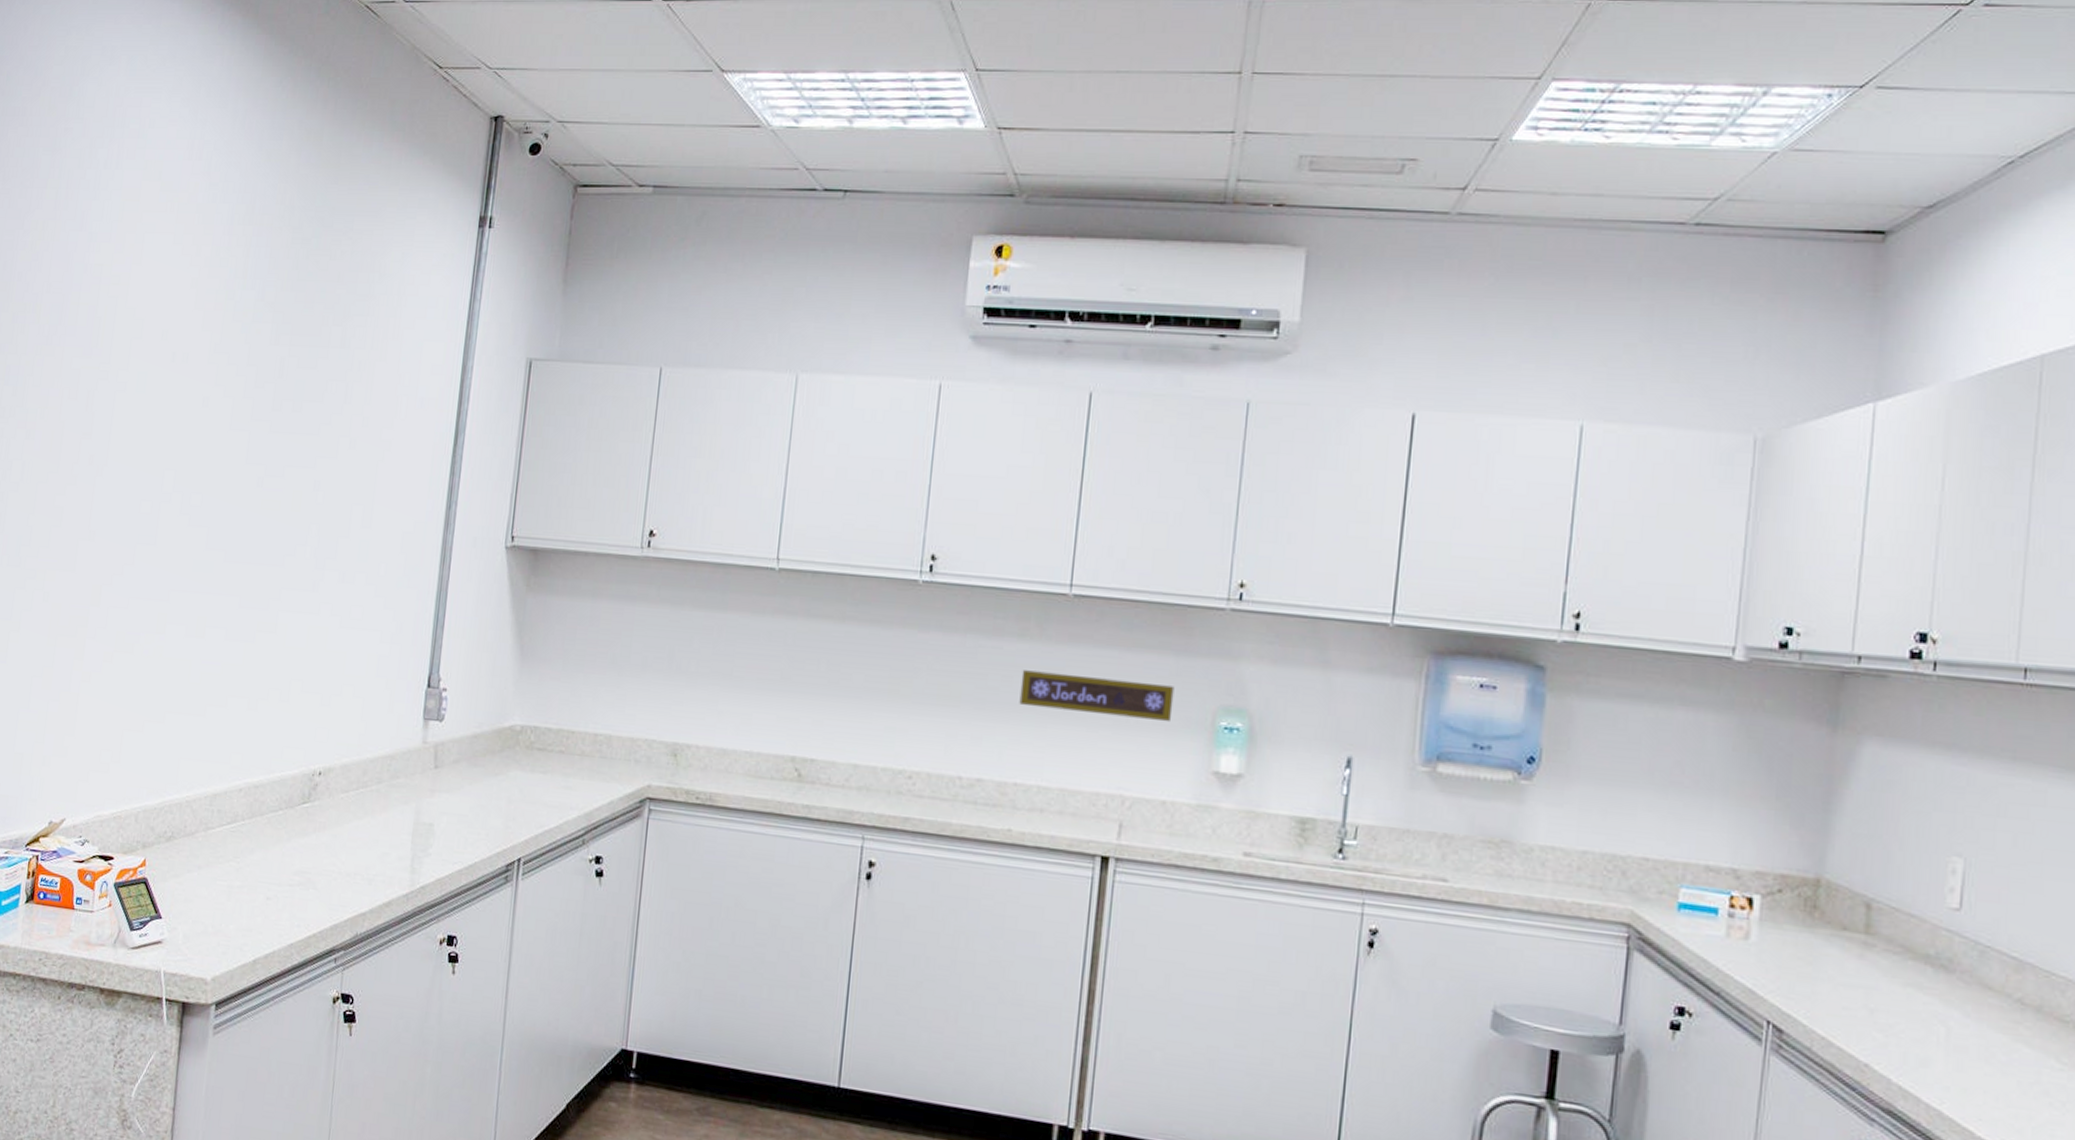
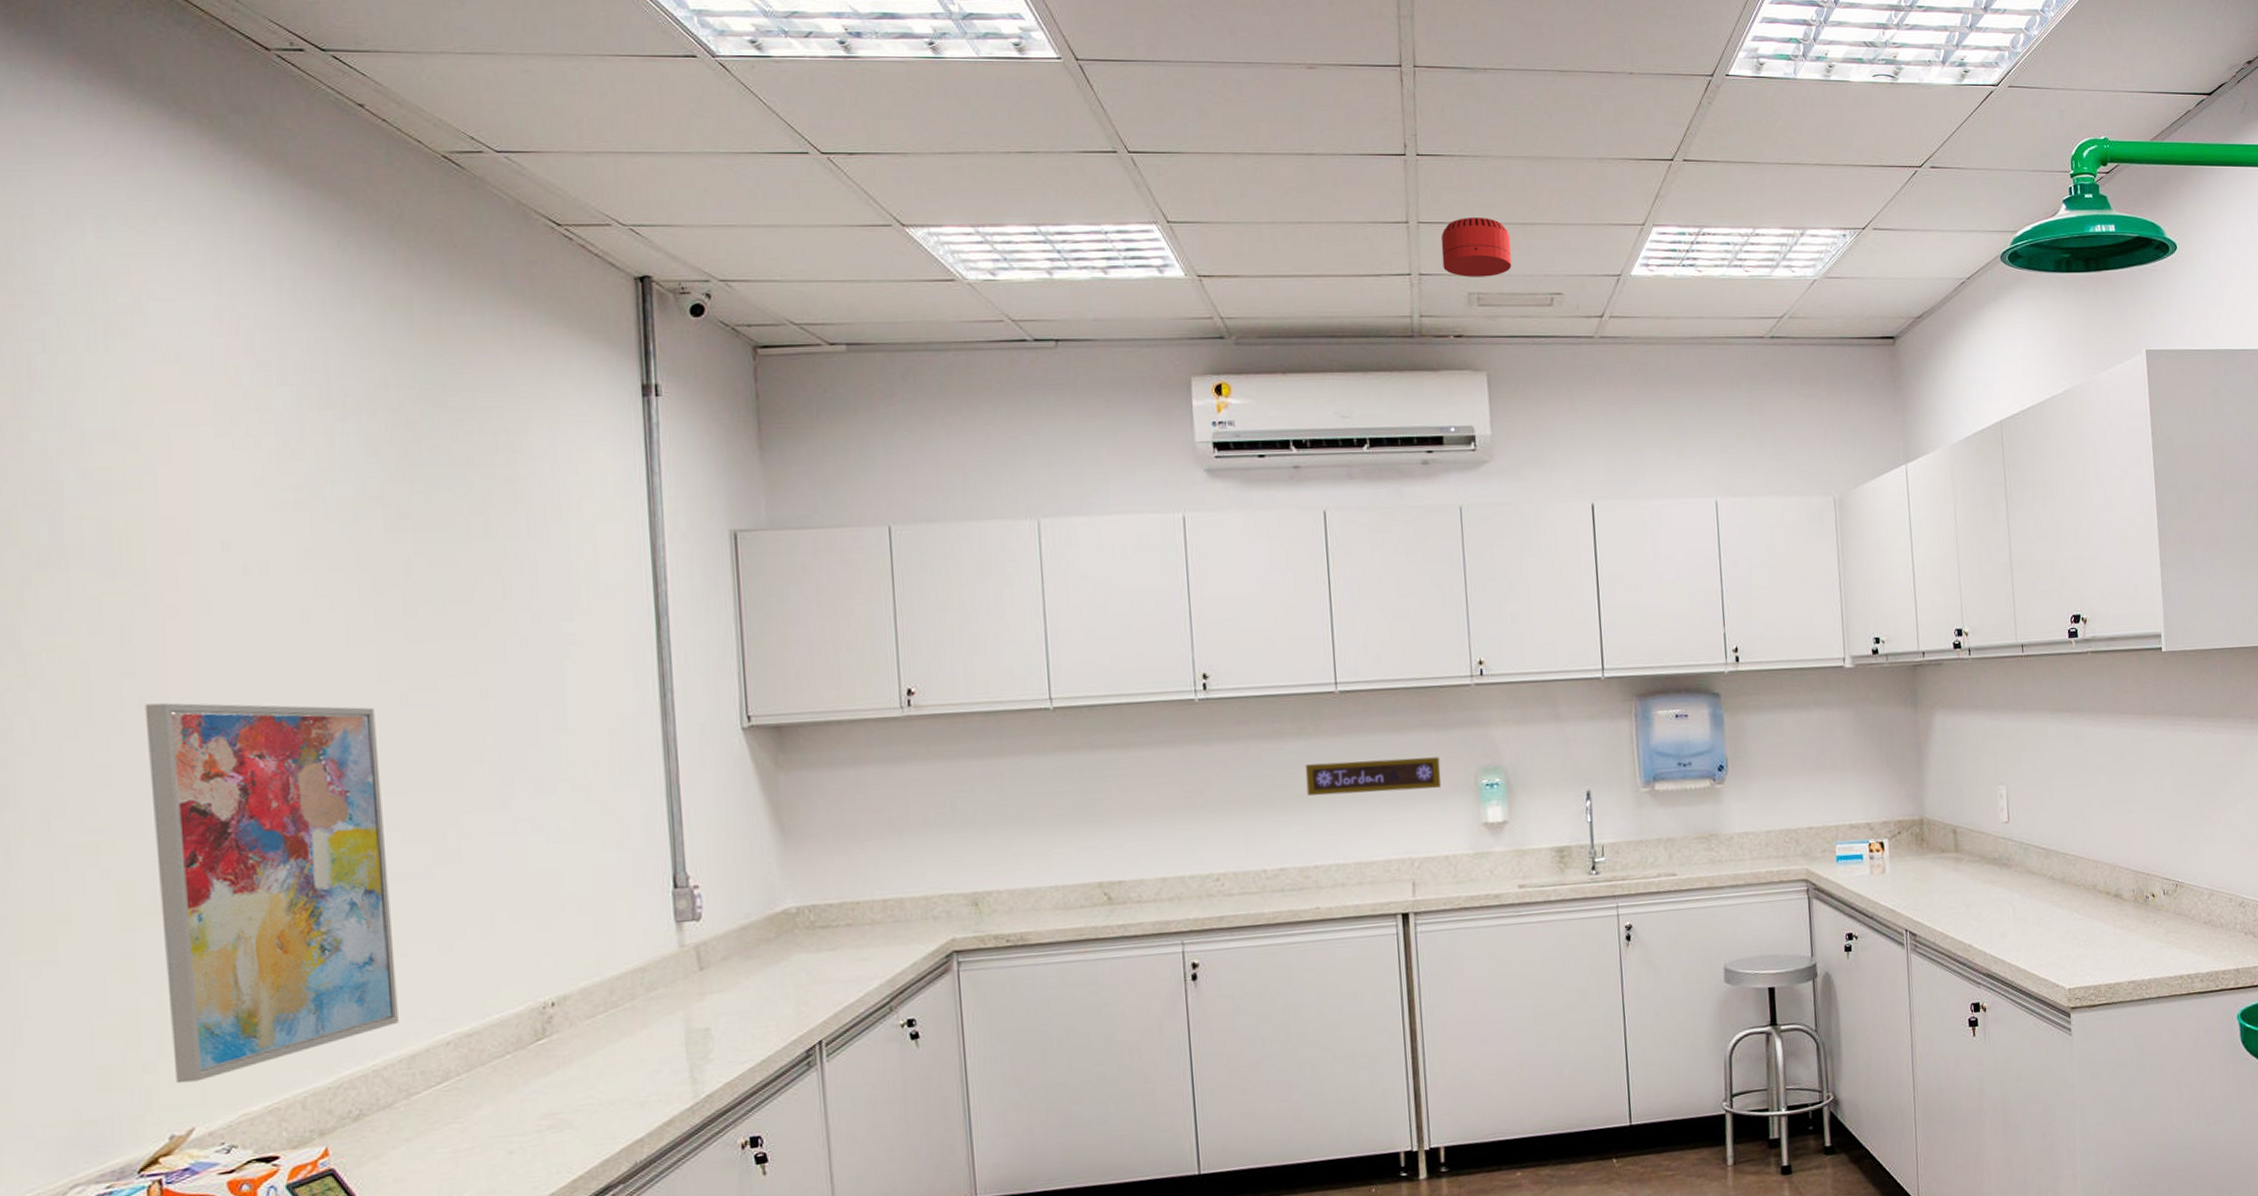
wall art: none [60,461,239,781] -> present [144,703,399,1084]
smoke detector: none [1274,68,1363,137] -> present [1440,218,1512,277]

